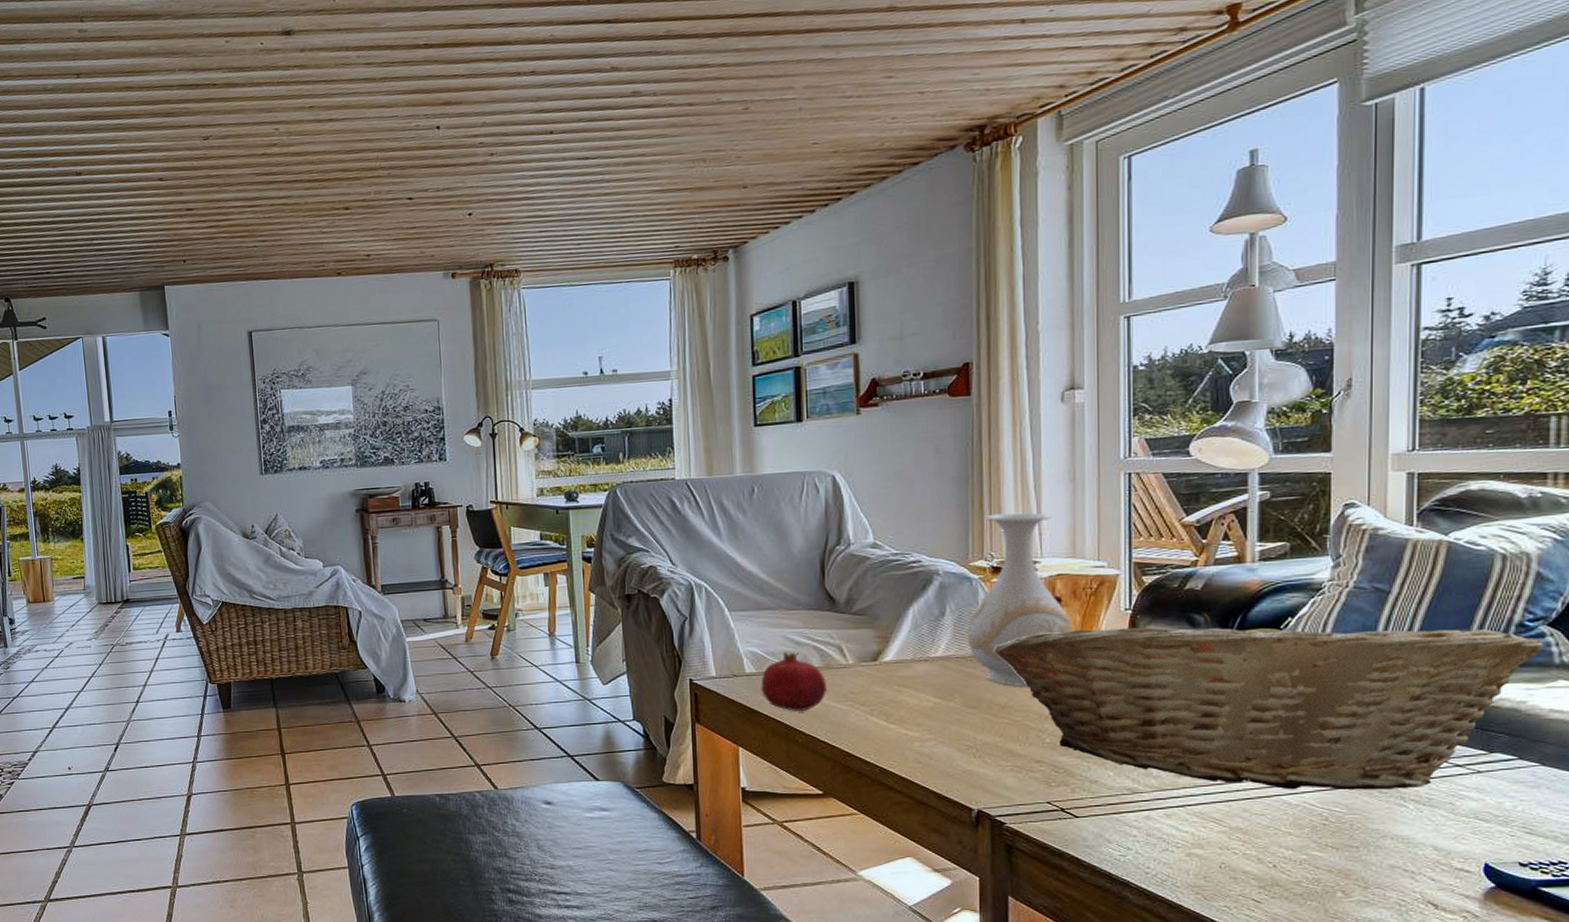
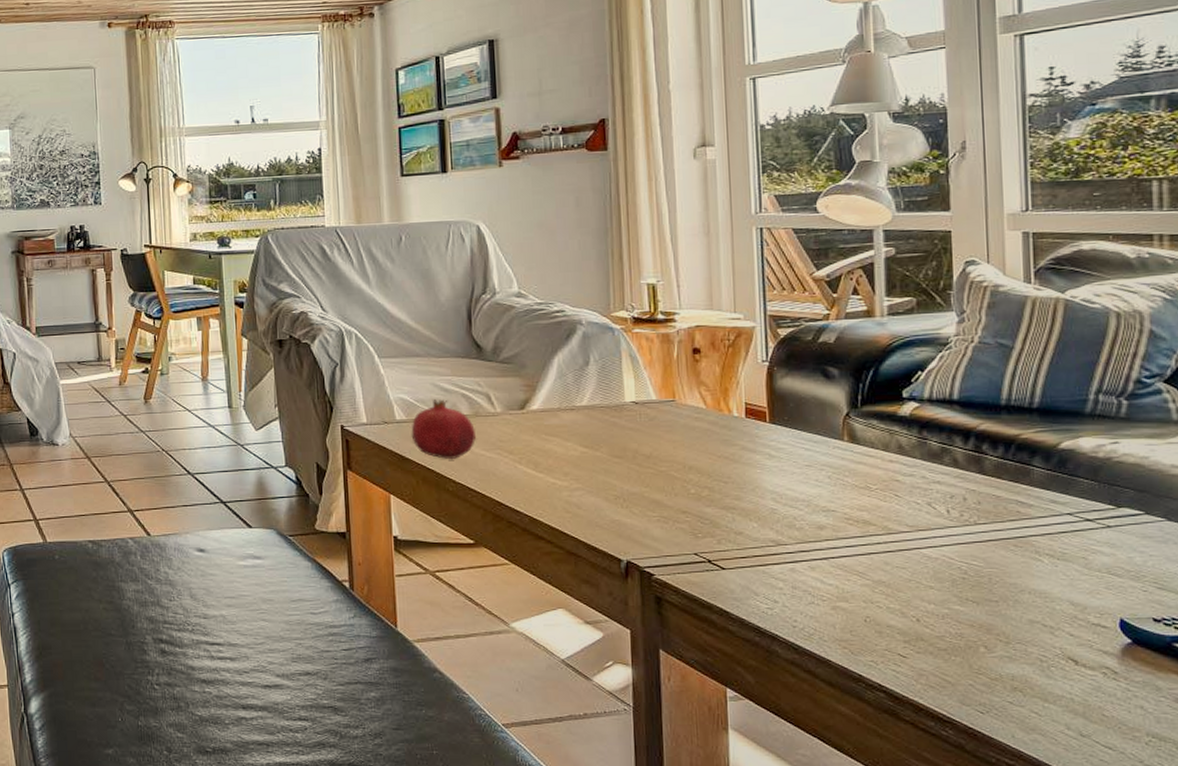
vase: present [966,512,1074,687] -> none [610,264,714,437]
fruit basket: present [995,613,1544,790] -> none [638,366,1162,544]

